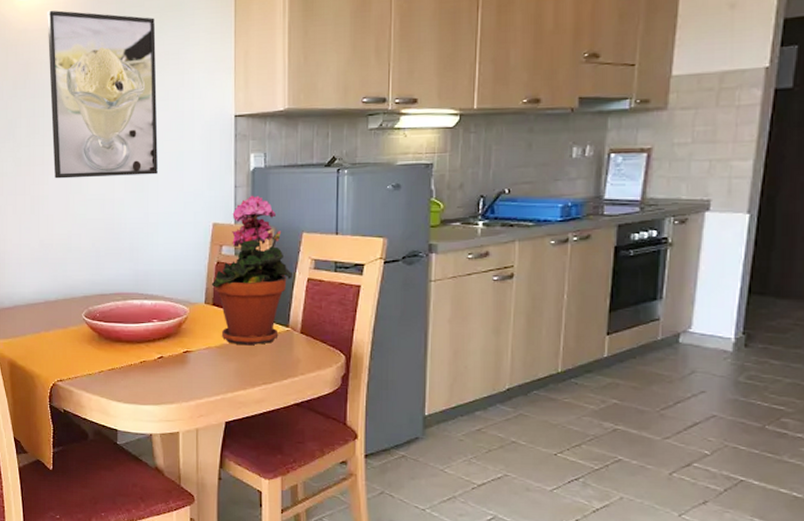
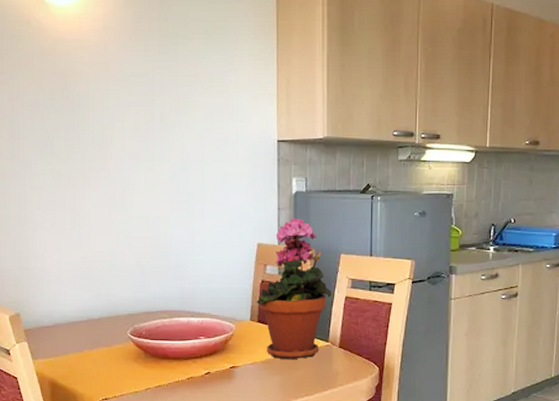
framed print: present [47,10,158,179] -> none [86,20,203,195]

